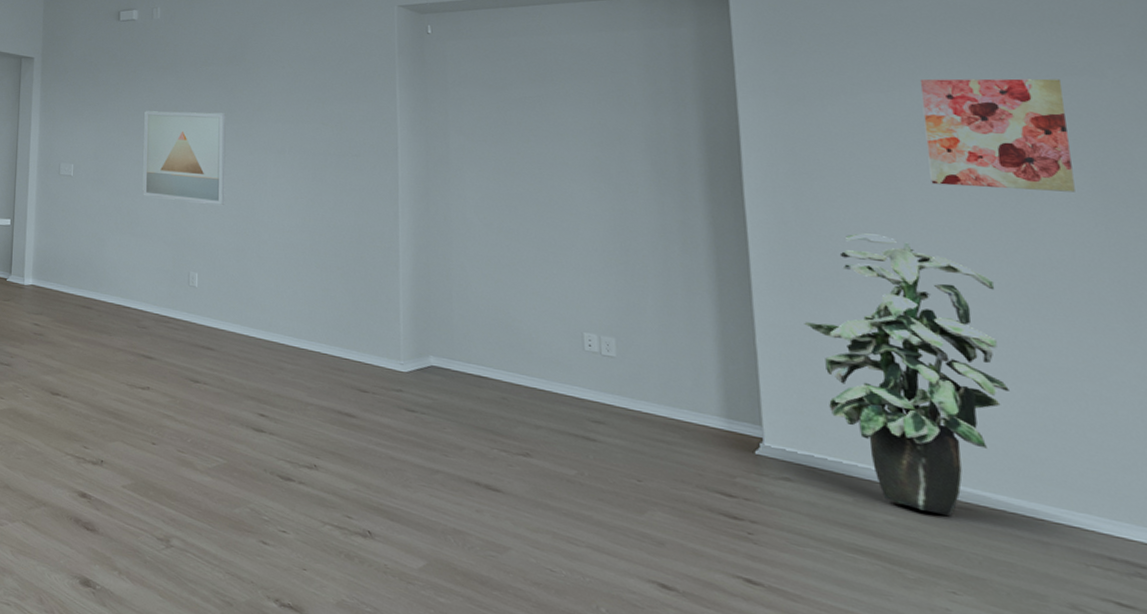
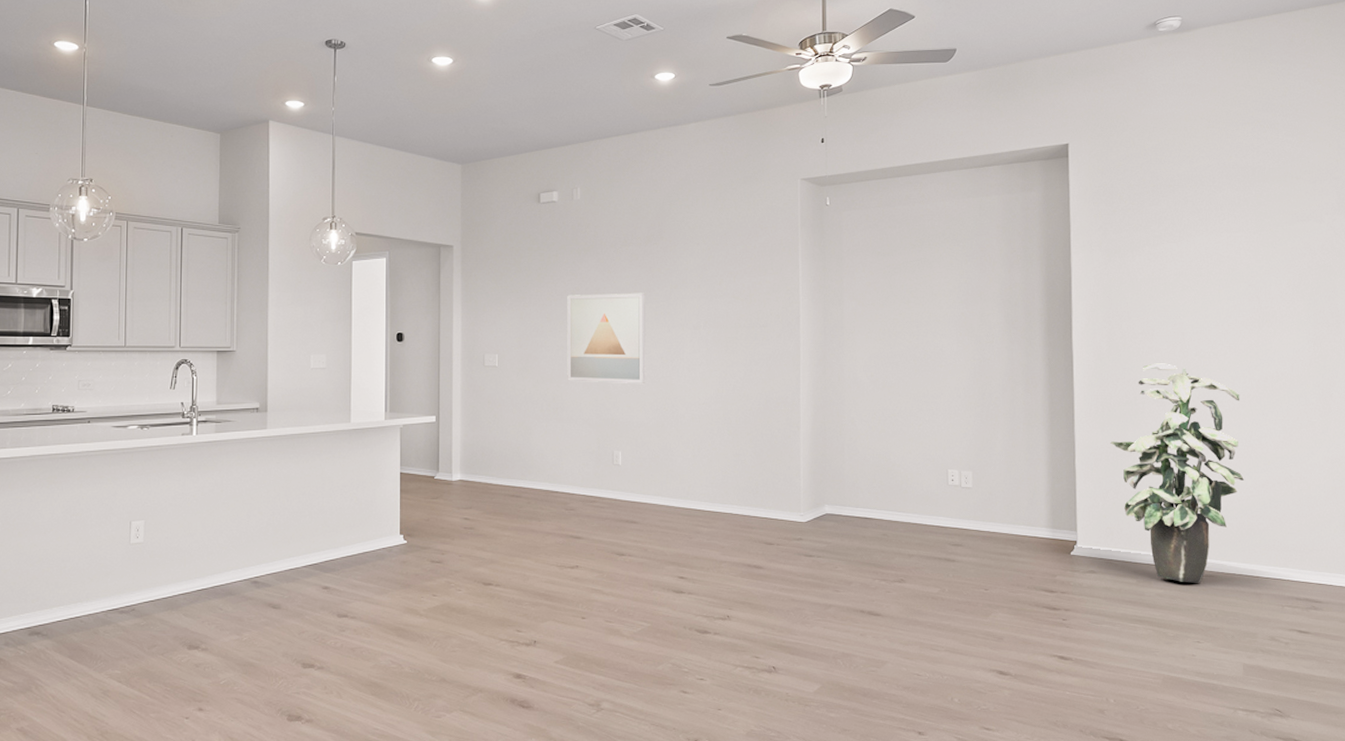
wall art: present [919,78,1075,192] -> none [1201,225,1297,318]

